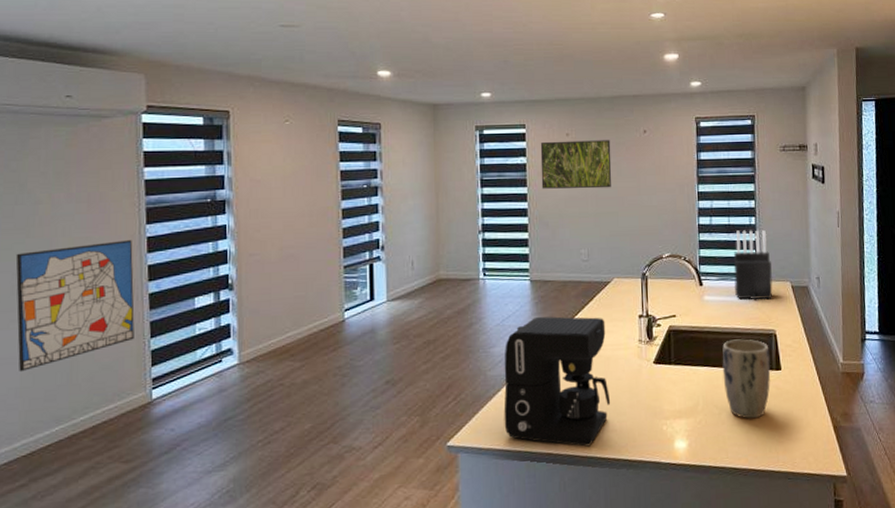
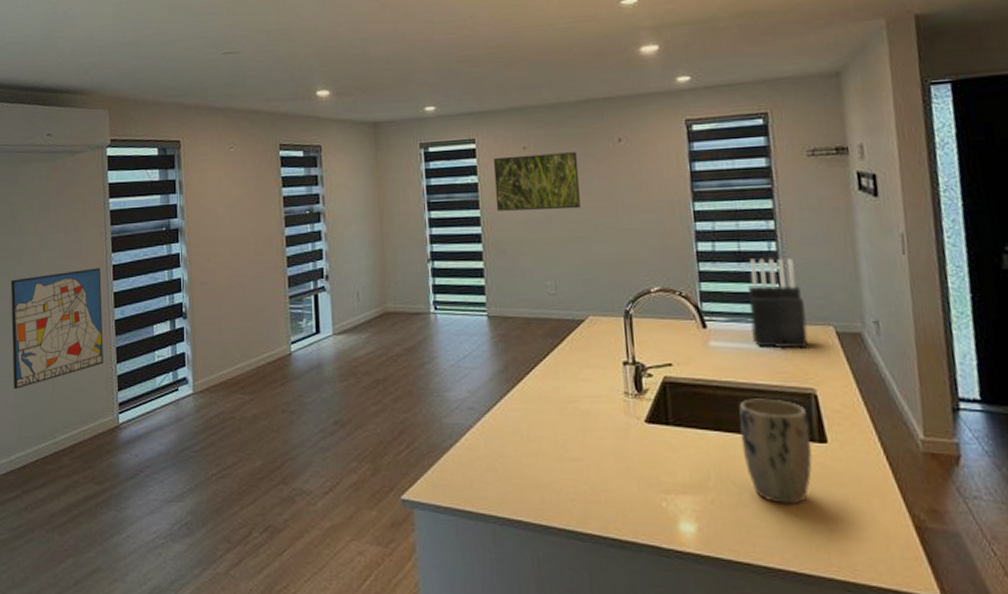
coffee maker: present [504,316,611,447] -> none [461,359,592,518]

